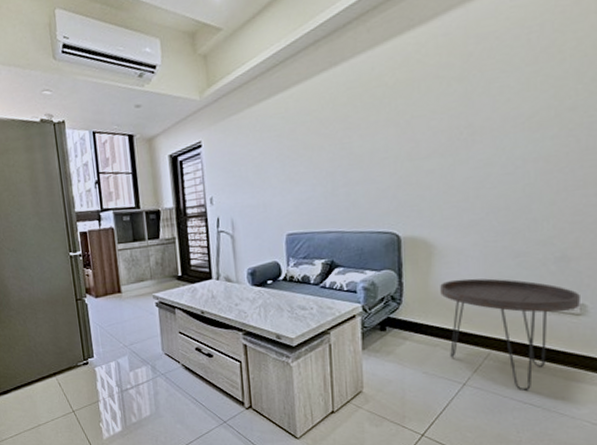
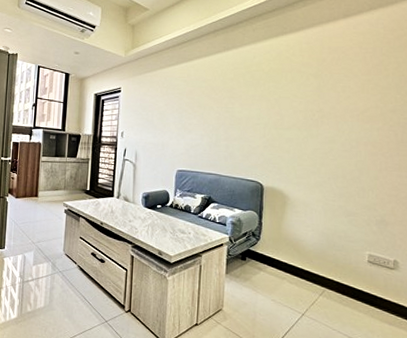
side table: present [440,278,580,390] -> none [290,226,394,326]

